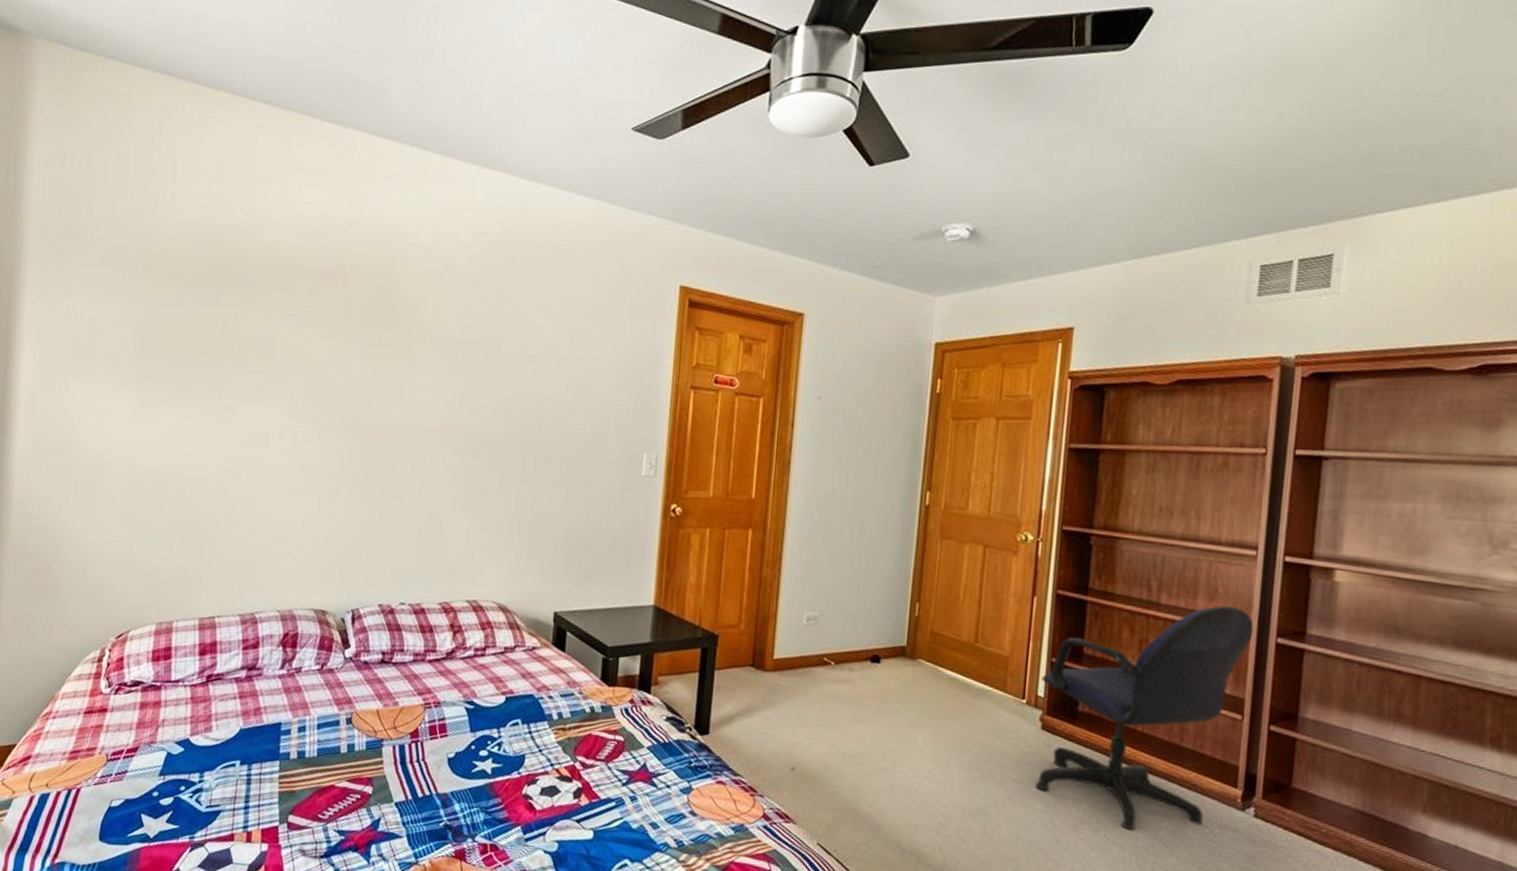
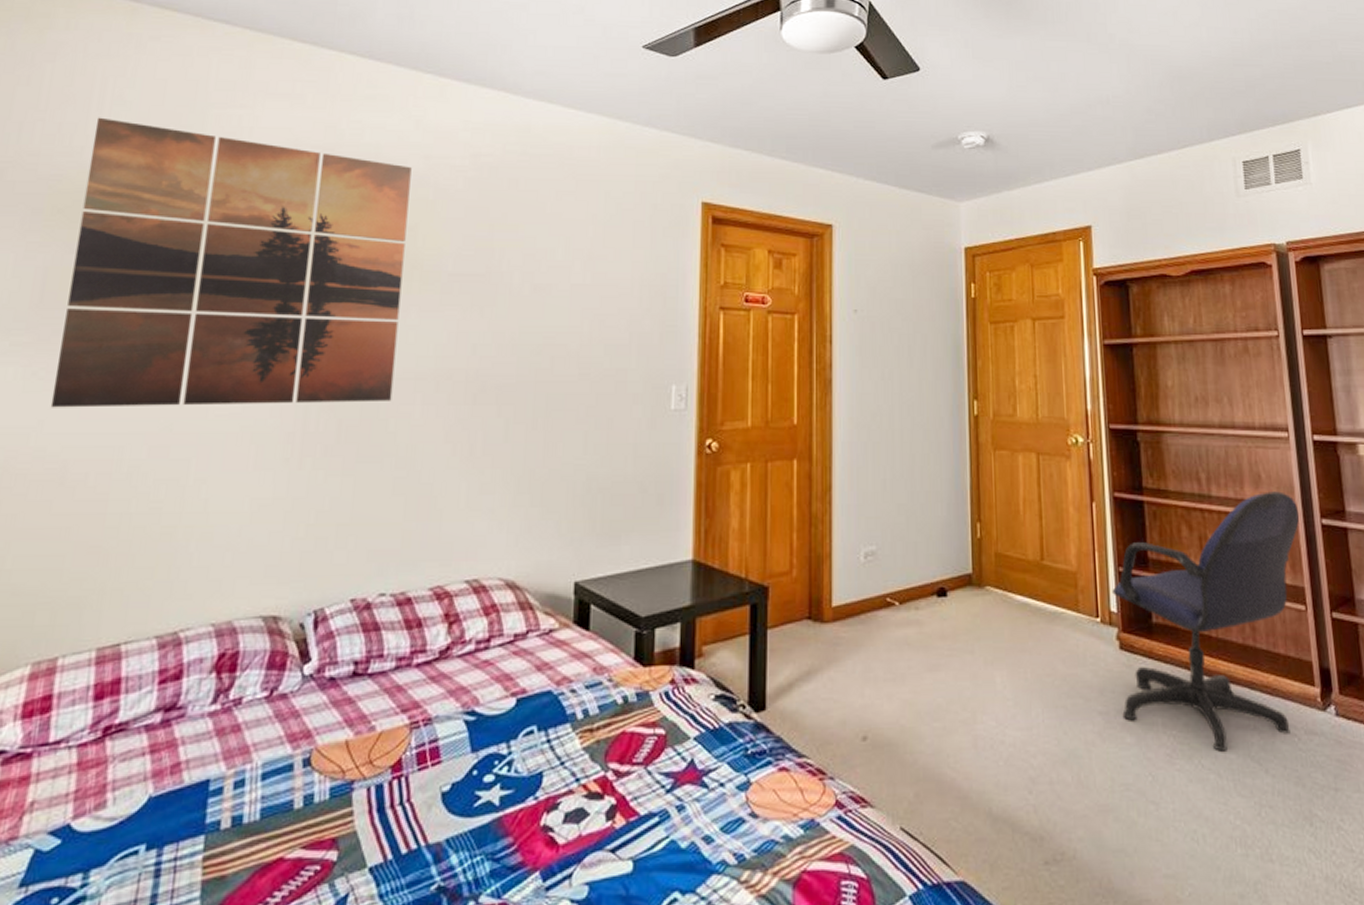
wall art: none [154,189,423,448] -> present [50,117,412,408]

